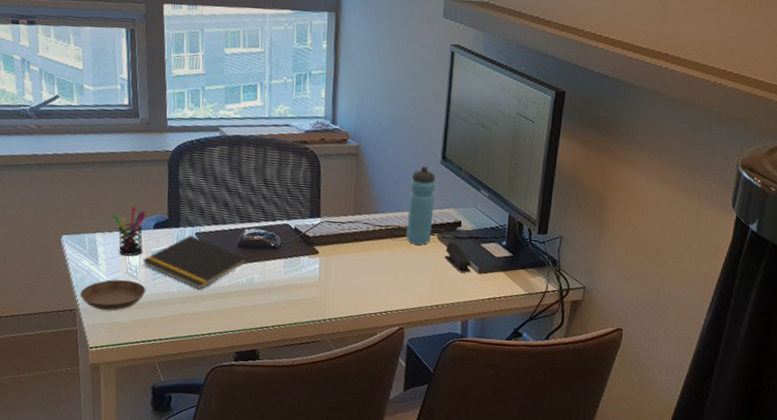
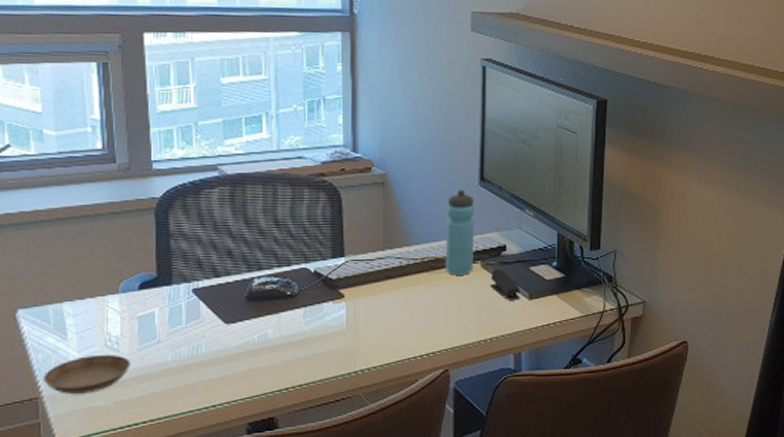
pen holder: present [113,205,146,256] -> none [85,265,128,325]
notepad: present [142,235,249,289] -> none [125,293,260,354]

